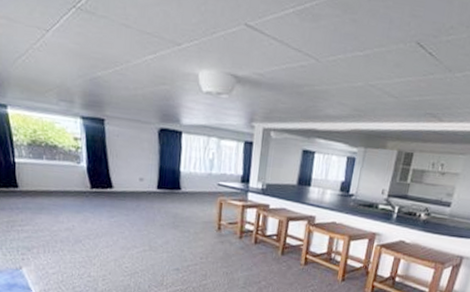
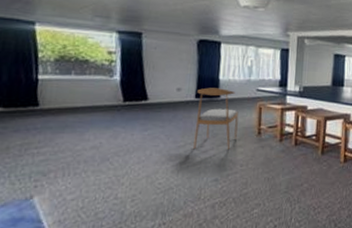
dining chair: none [156,179,199,242] -> present [193,87,239,149]

